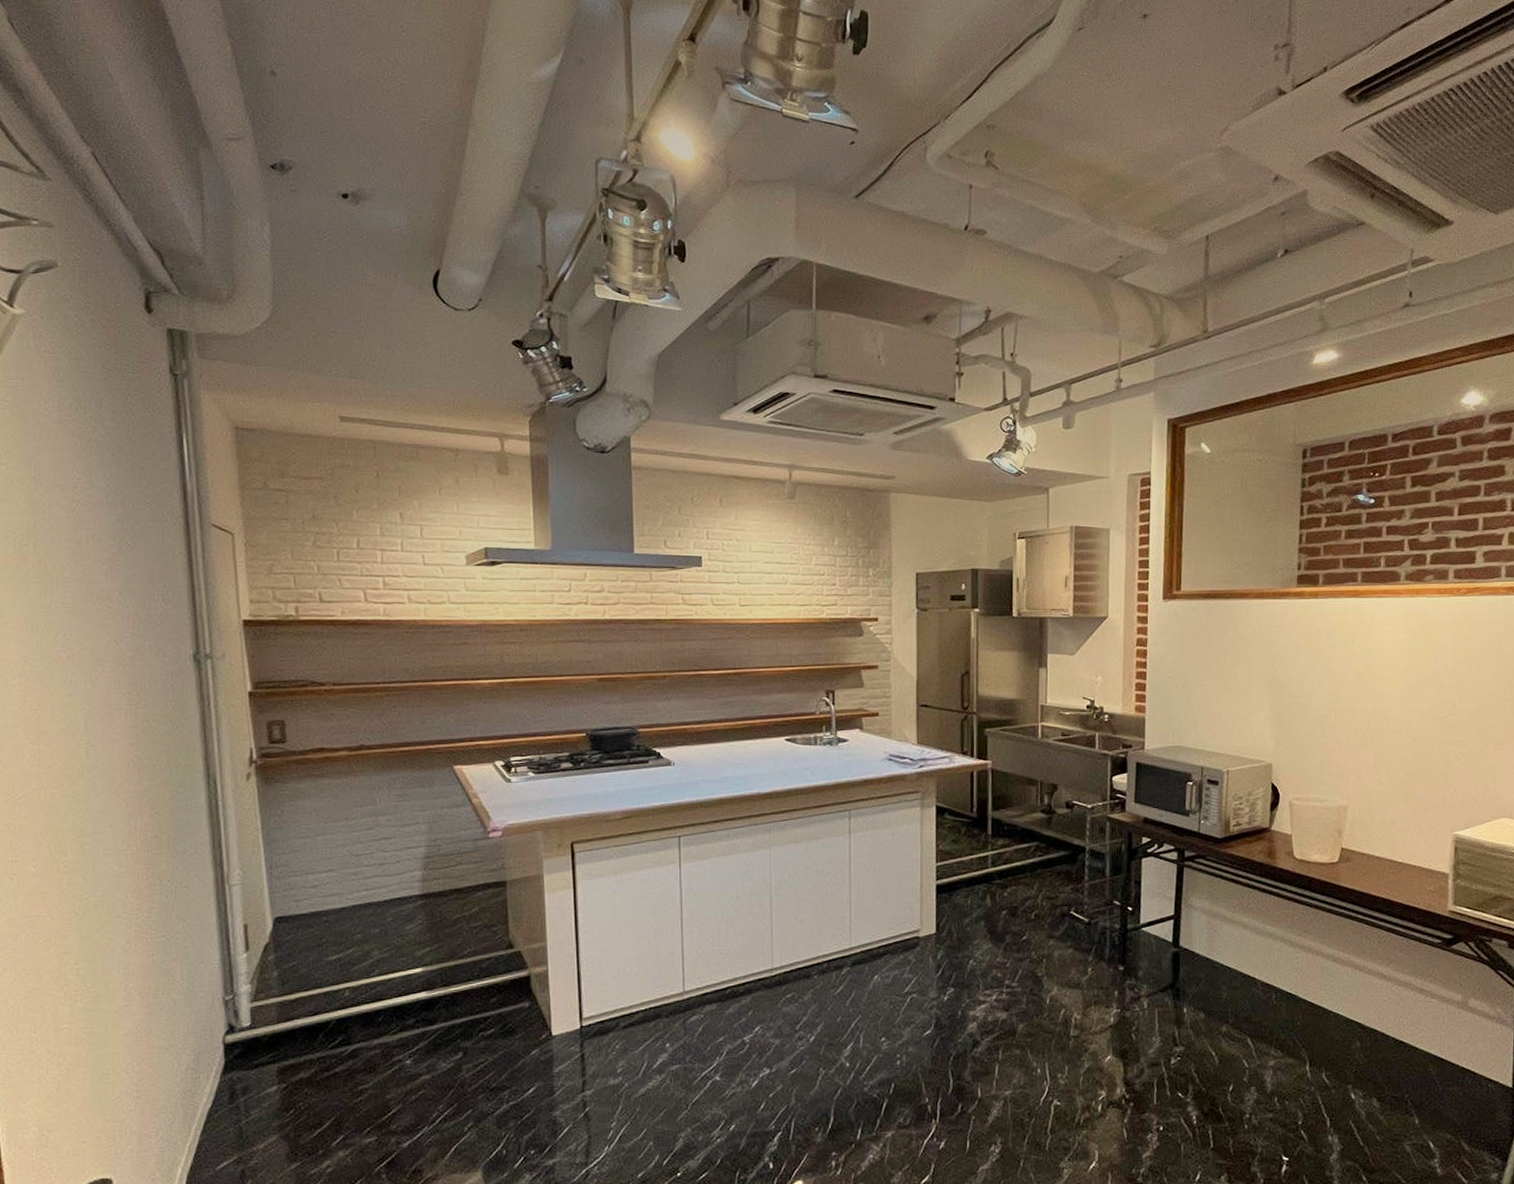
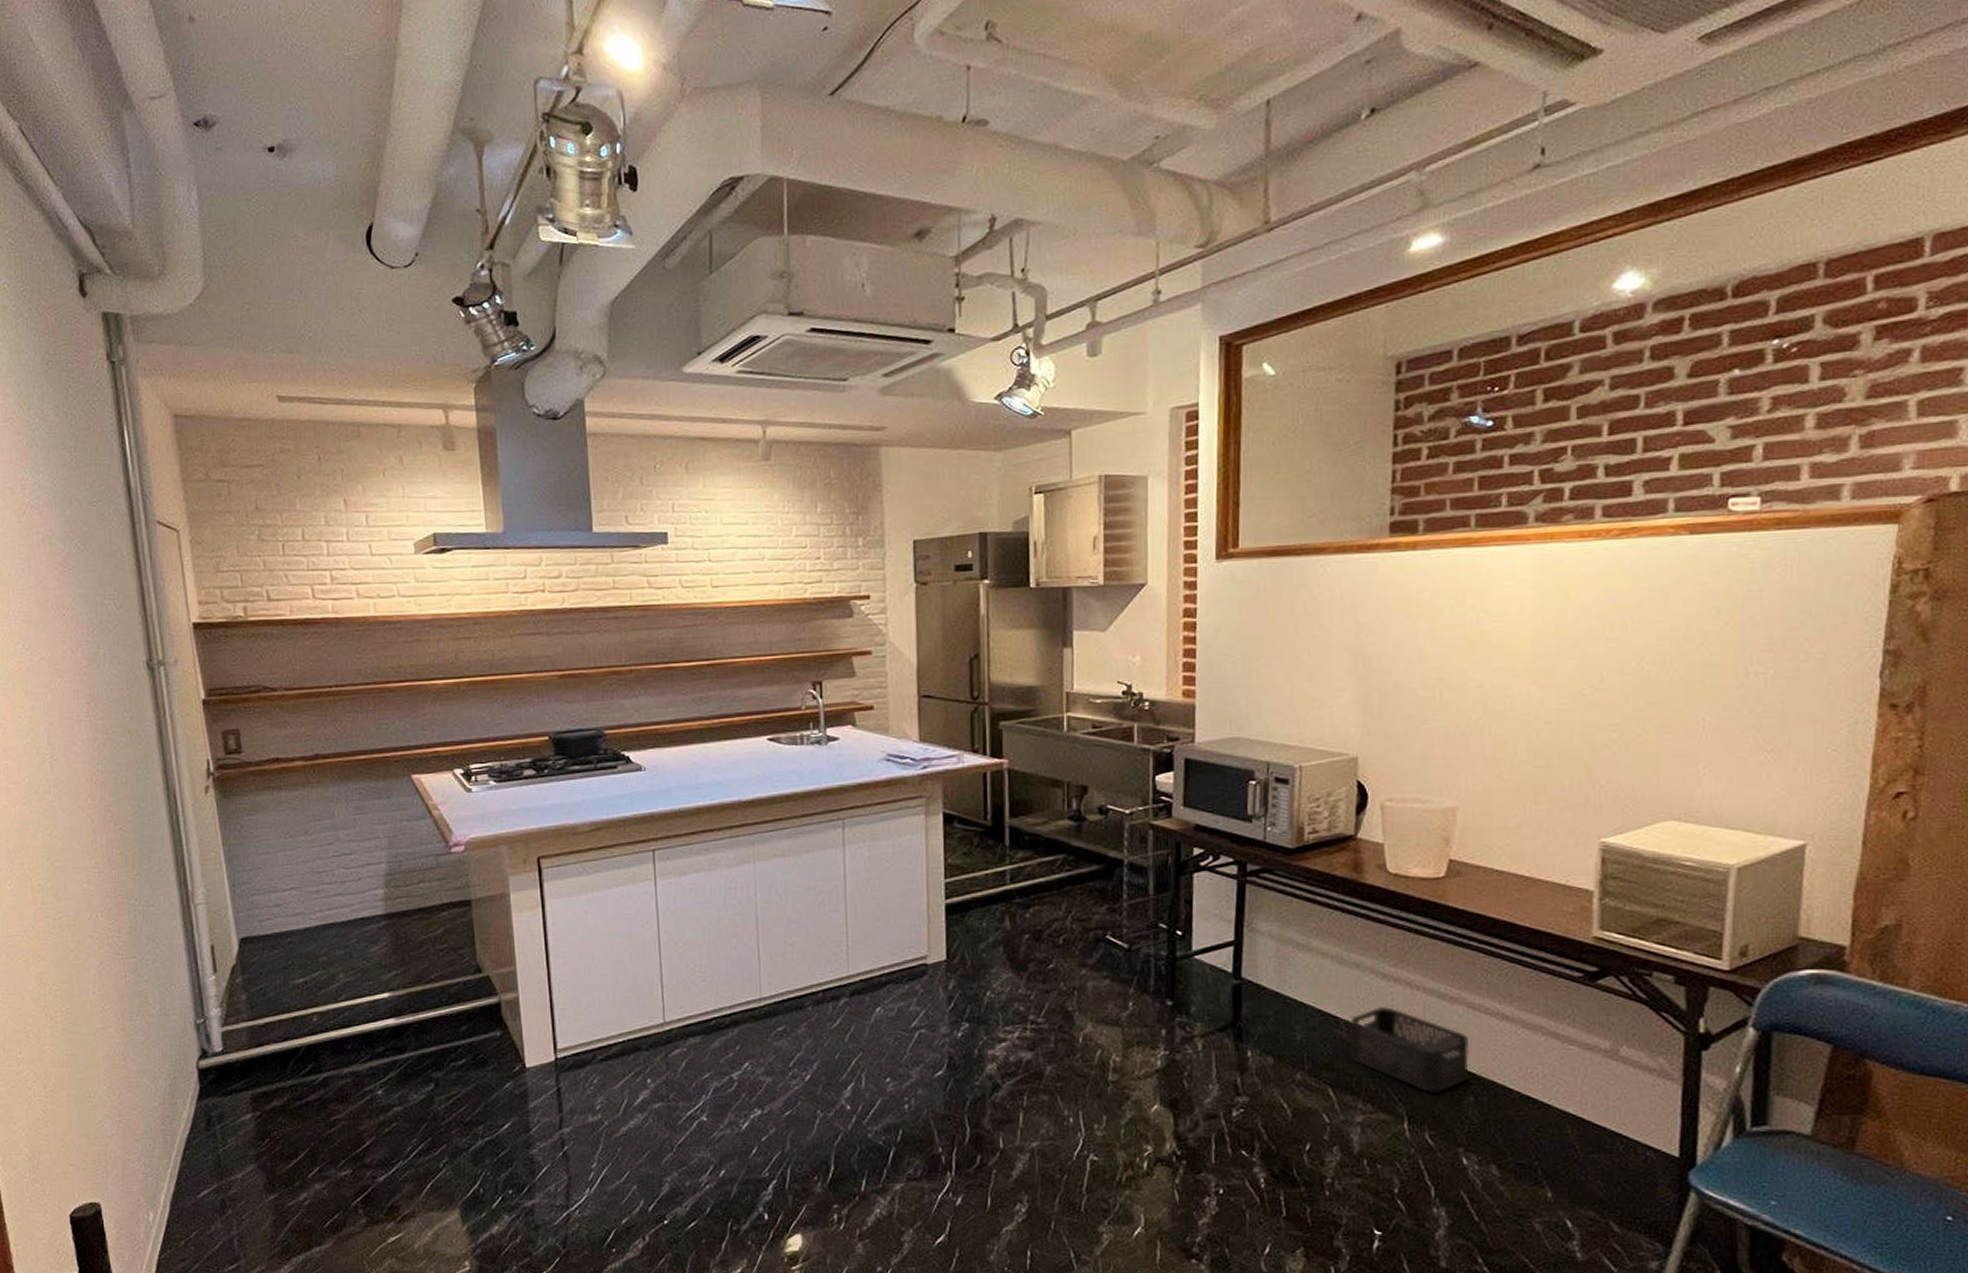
storage bin: none [1264,968,1356,1039] -> present [1349,1006,1469,1092]

